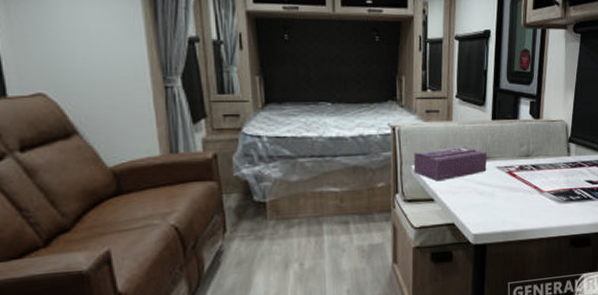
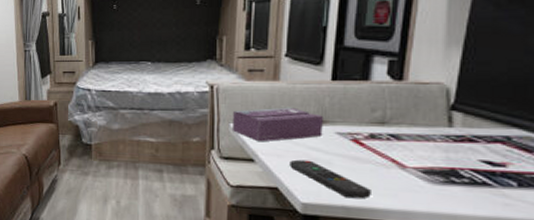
remote control: none [463,194,522,224] -> present [289,159,371,199]

